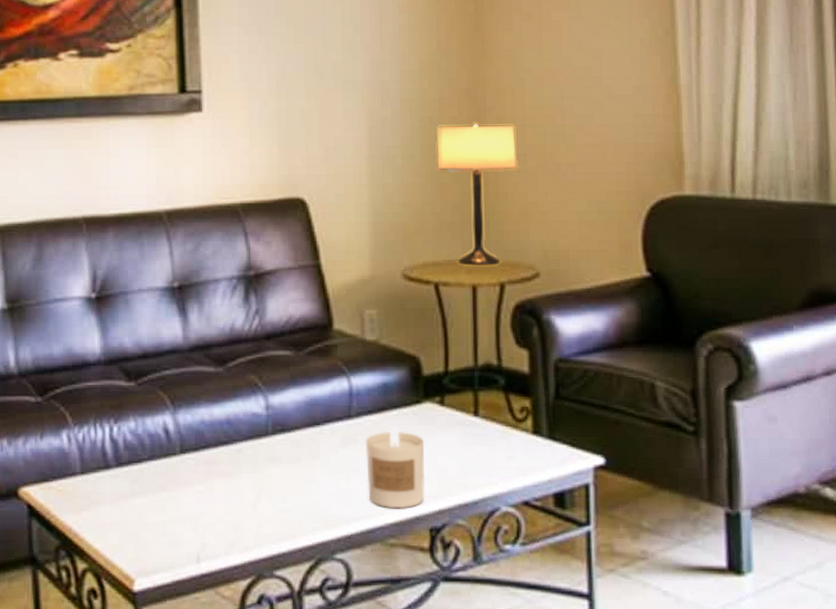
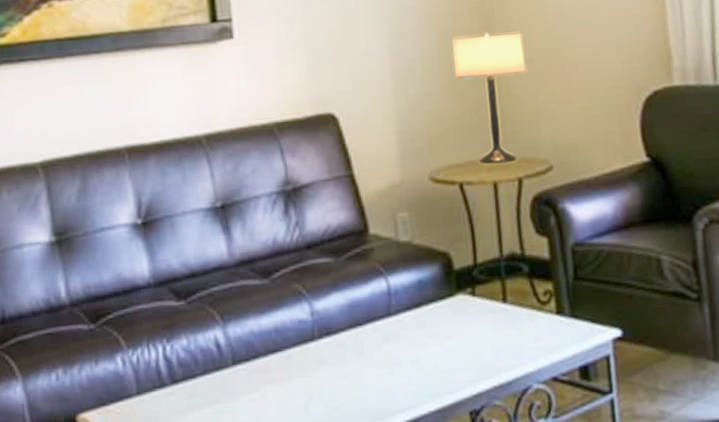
candle: present [365,428,426,509] -> none [406,321,463,397]

